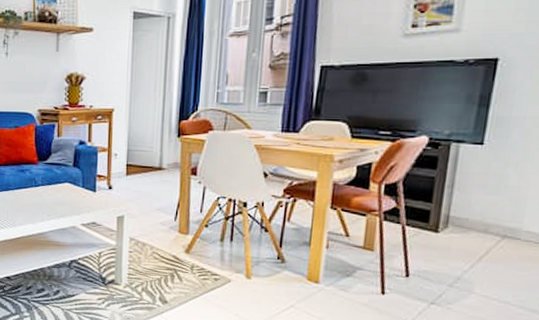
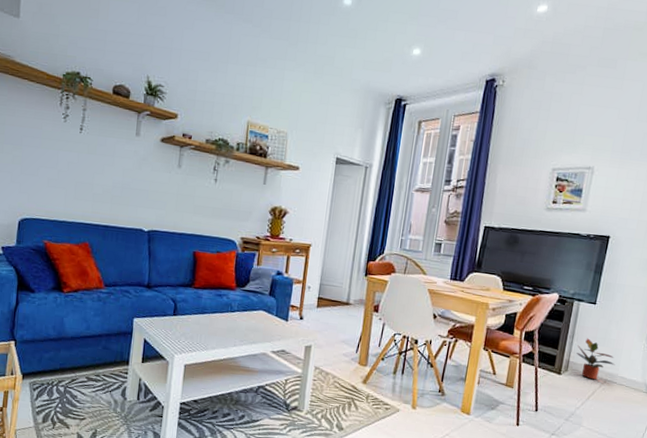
potted plant: none [459,186,518,237] -> present [576,338,616,380]

